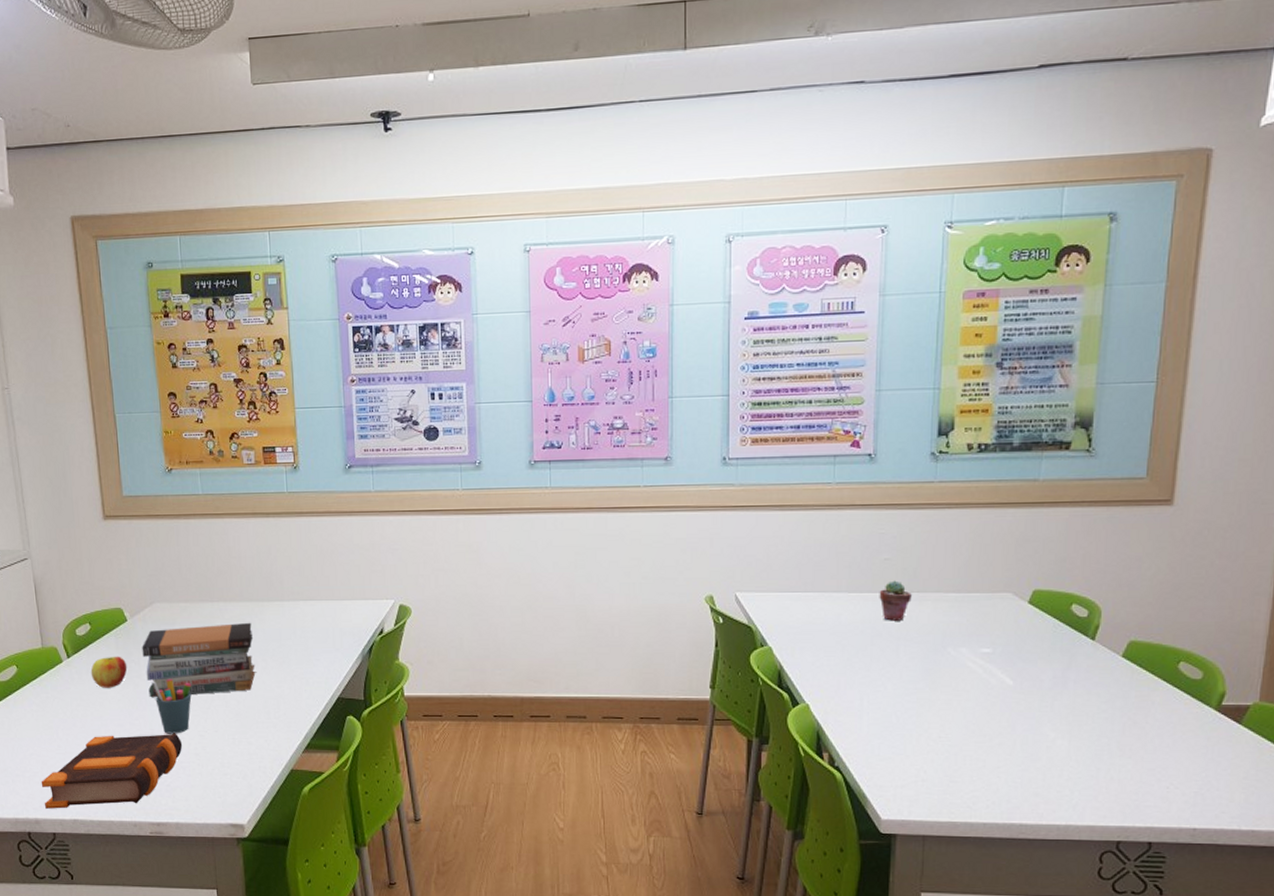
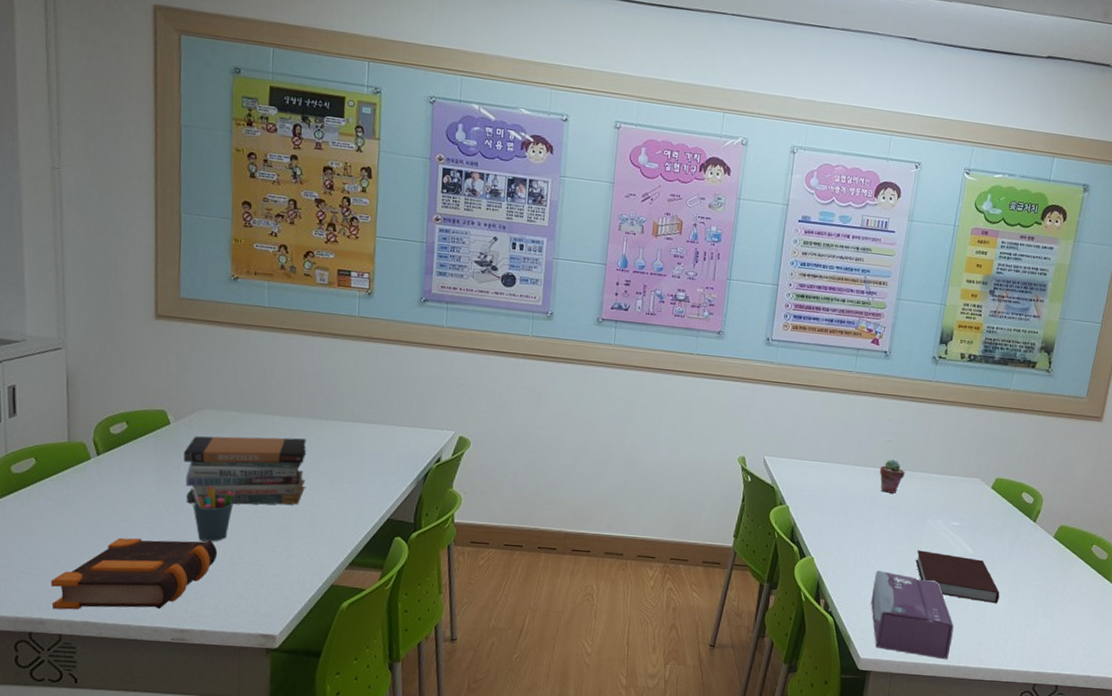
apple: present [90,656,128,688] -> none [122,458,165,490]
tissue box: none [887,713,999,817] -> present [871,570,954,660]
notebook: none [939,686,1056,744] -> present [915,550,1000,604]

